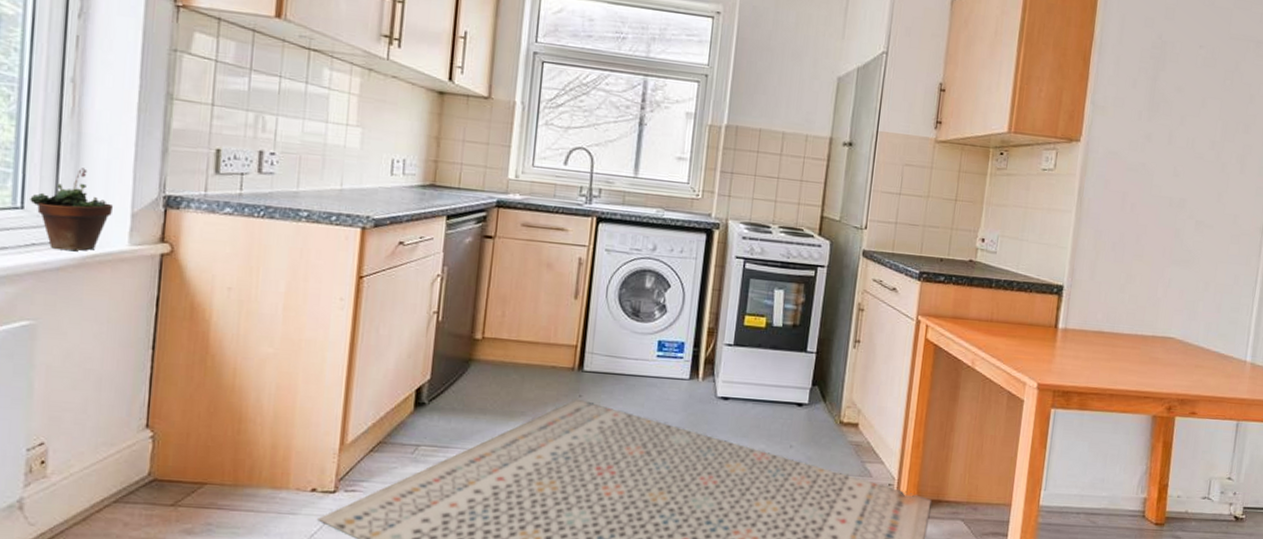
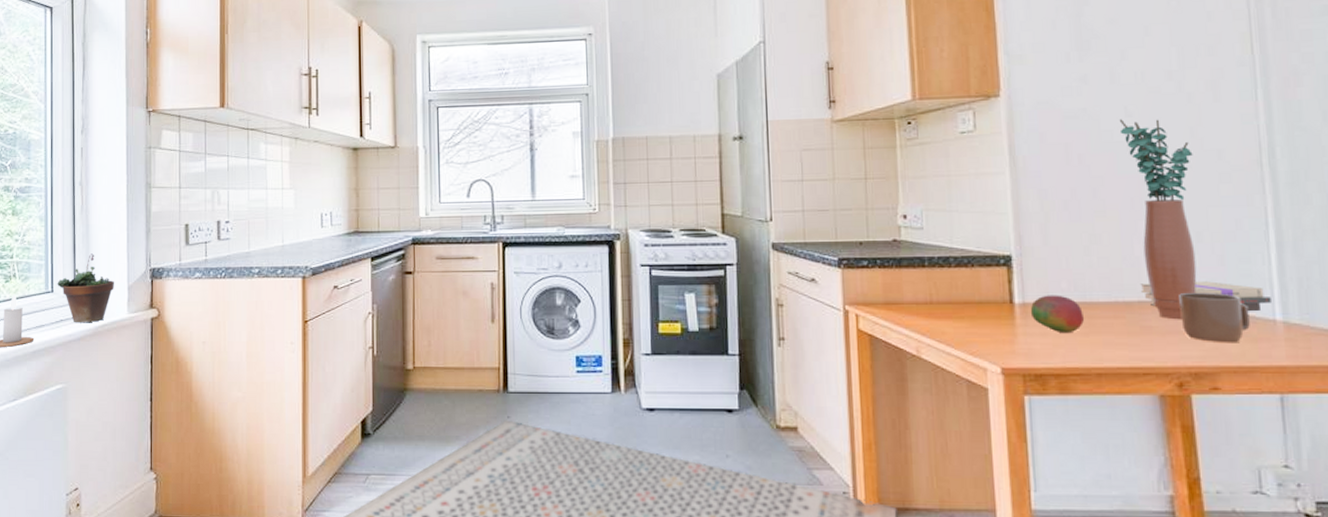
fruit: none [1069,323,1110,358] -> present [1030,295,1085,334]
books: none [1155,321,1247,353] -> present [1140,281,1271,312]
vase: none [1162,177,1216,355] -> present [1119,119,1197,320]
mug: none [1180,331,1230,377] -> present [1179,292,1250,343]

